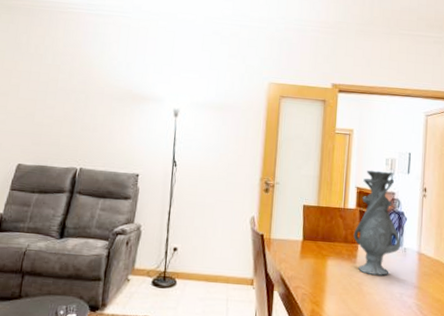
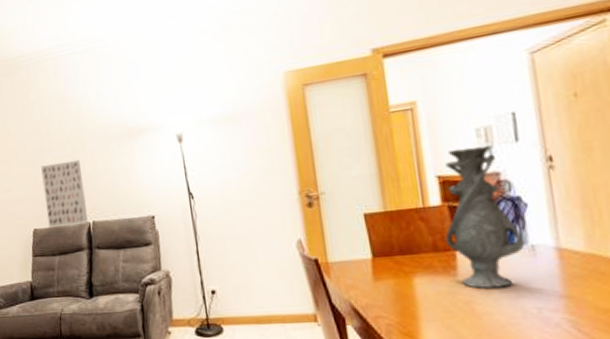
wall art: none [34,107,81,170] -> present [41,159,89,228]

